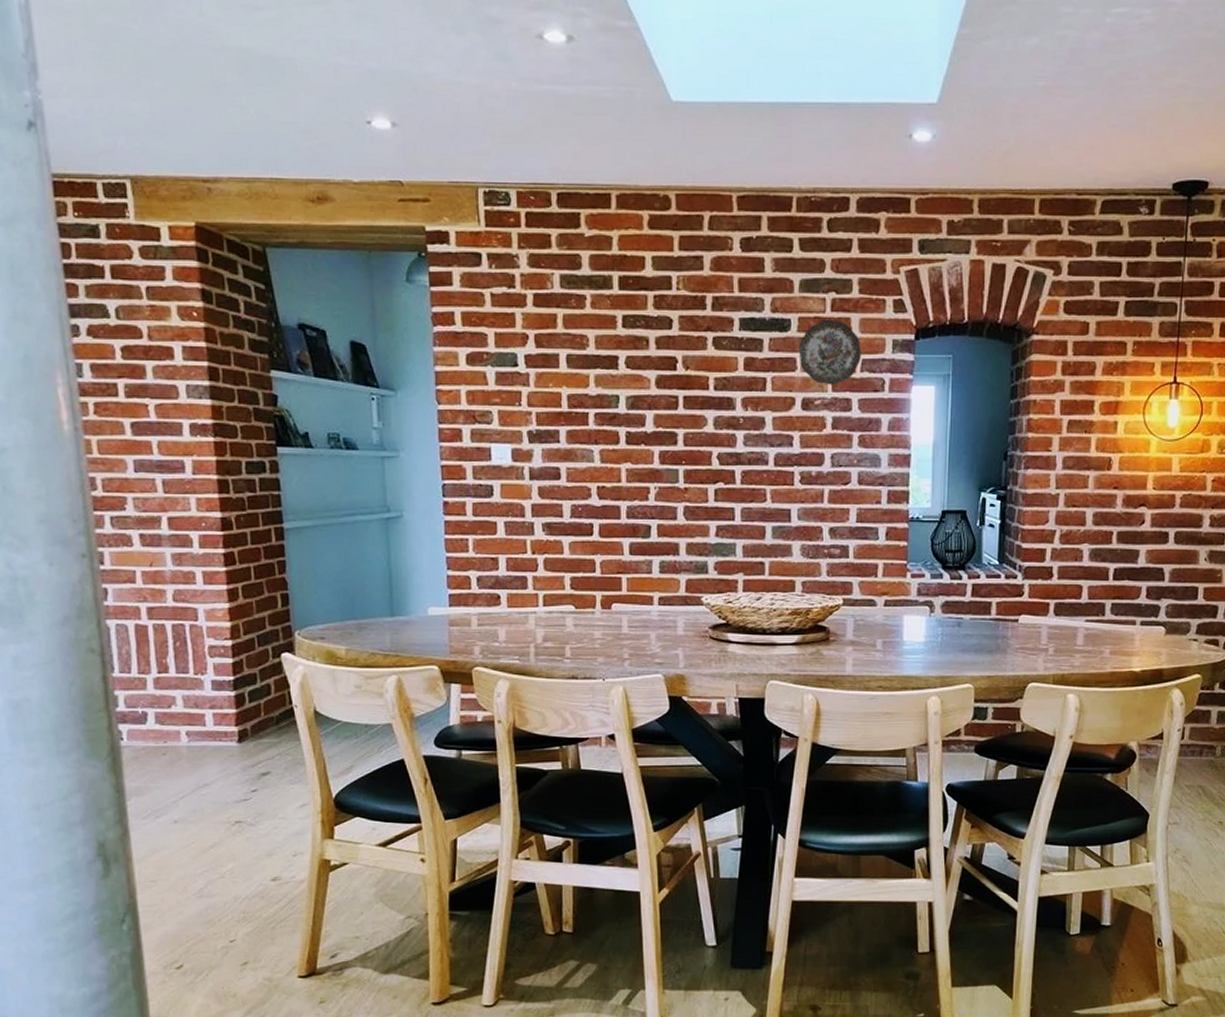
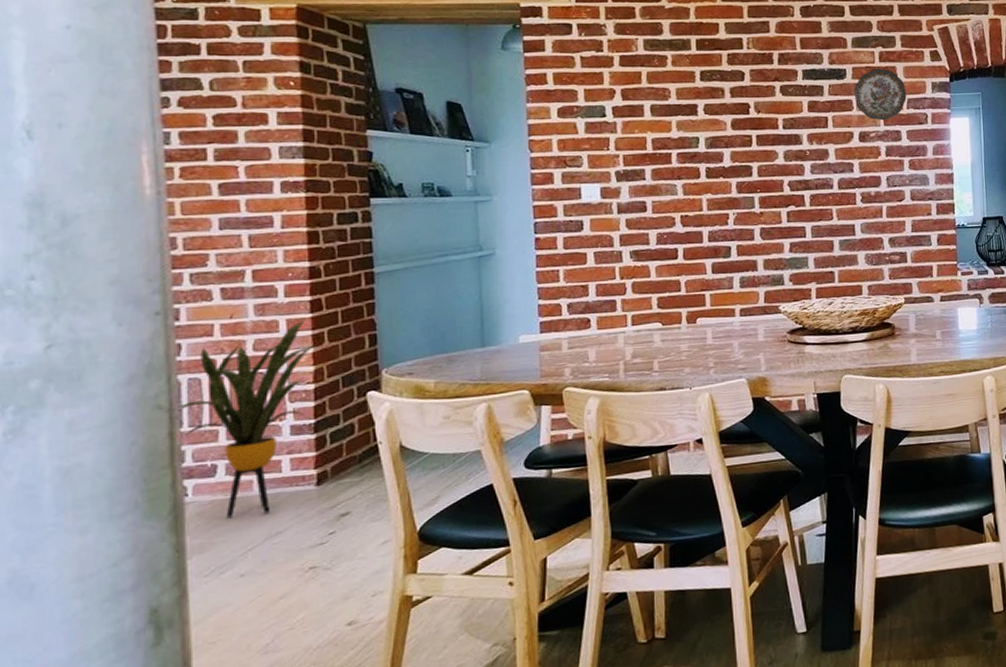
house plant: none [109,574,233,765] -> present [178,321,318,517]

